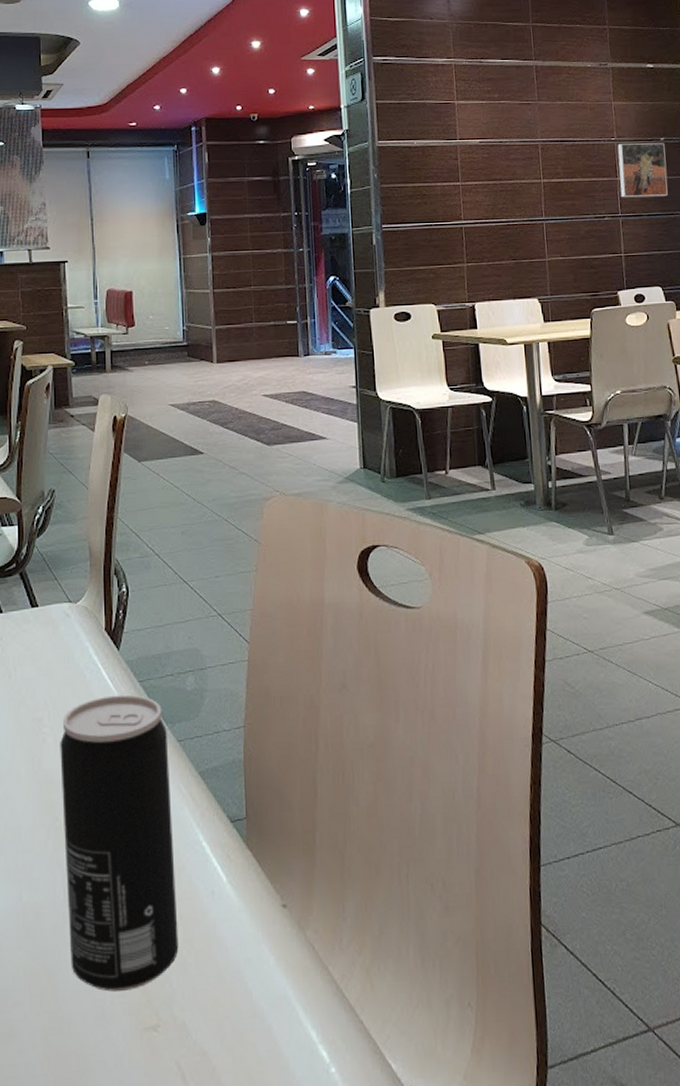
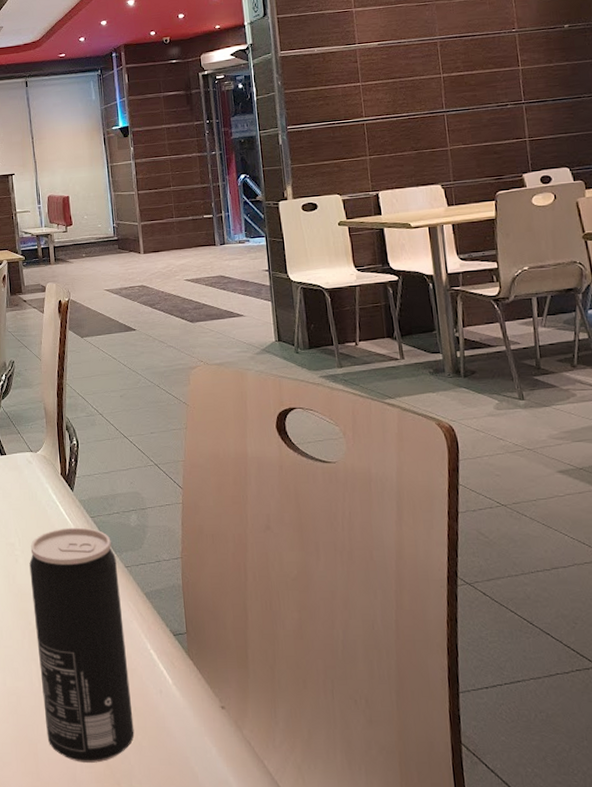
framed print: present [617,143,668,198] -> none [518,29,574,86]

